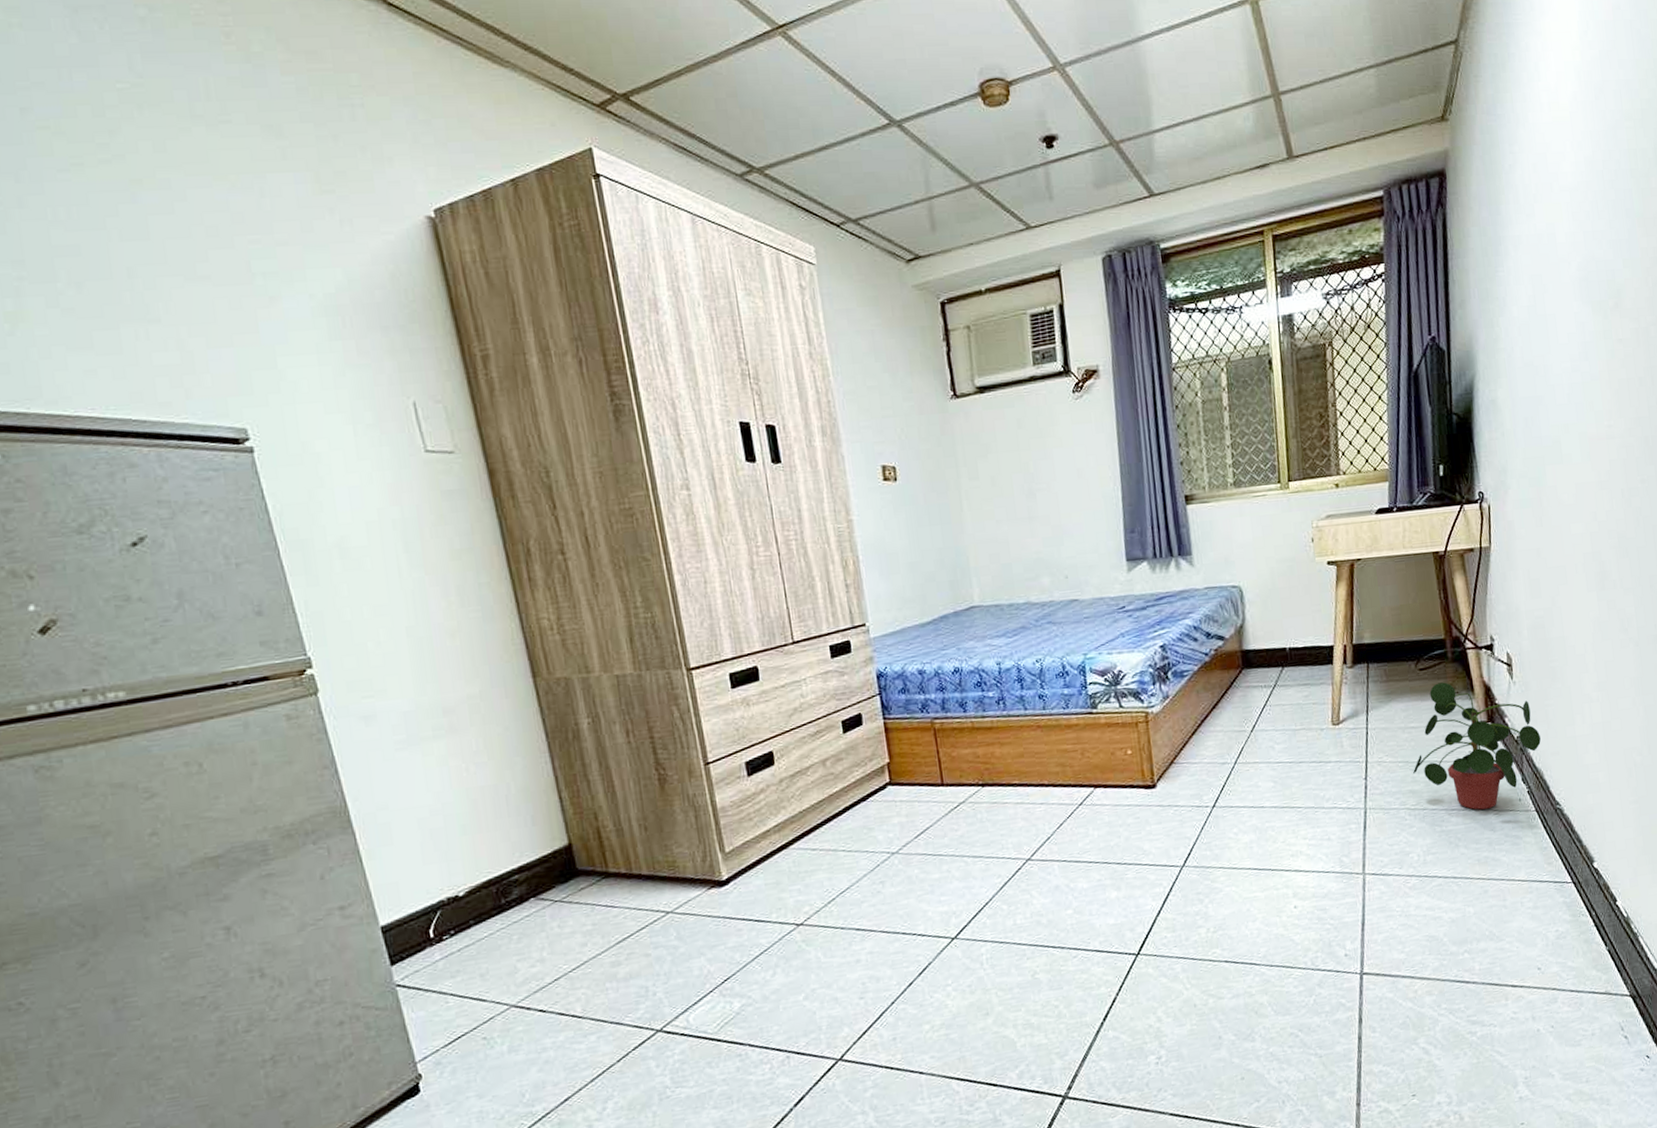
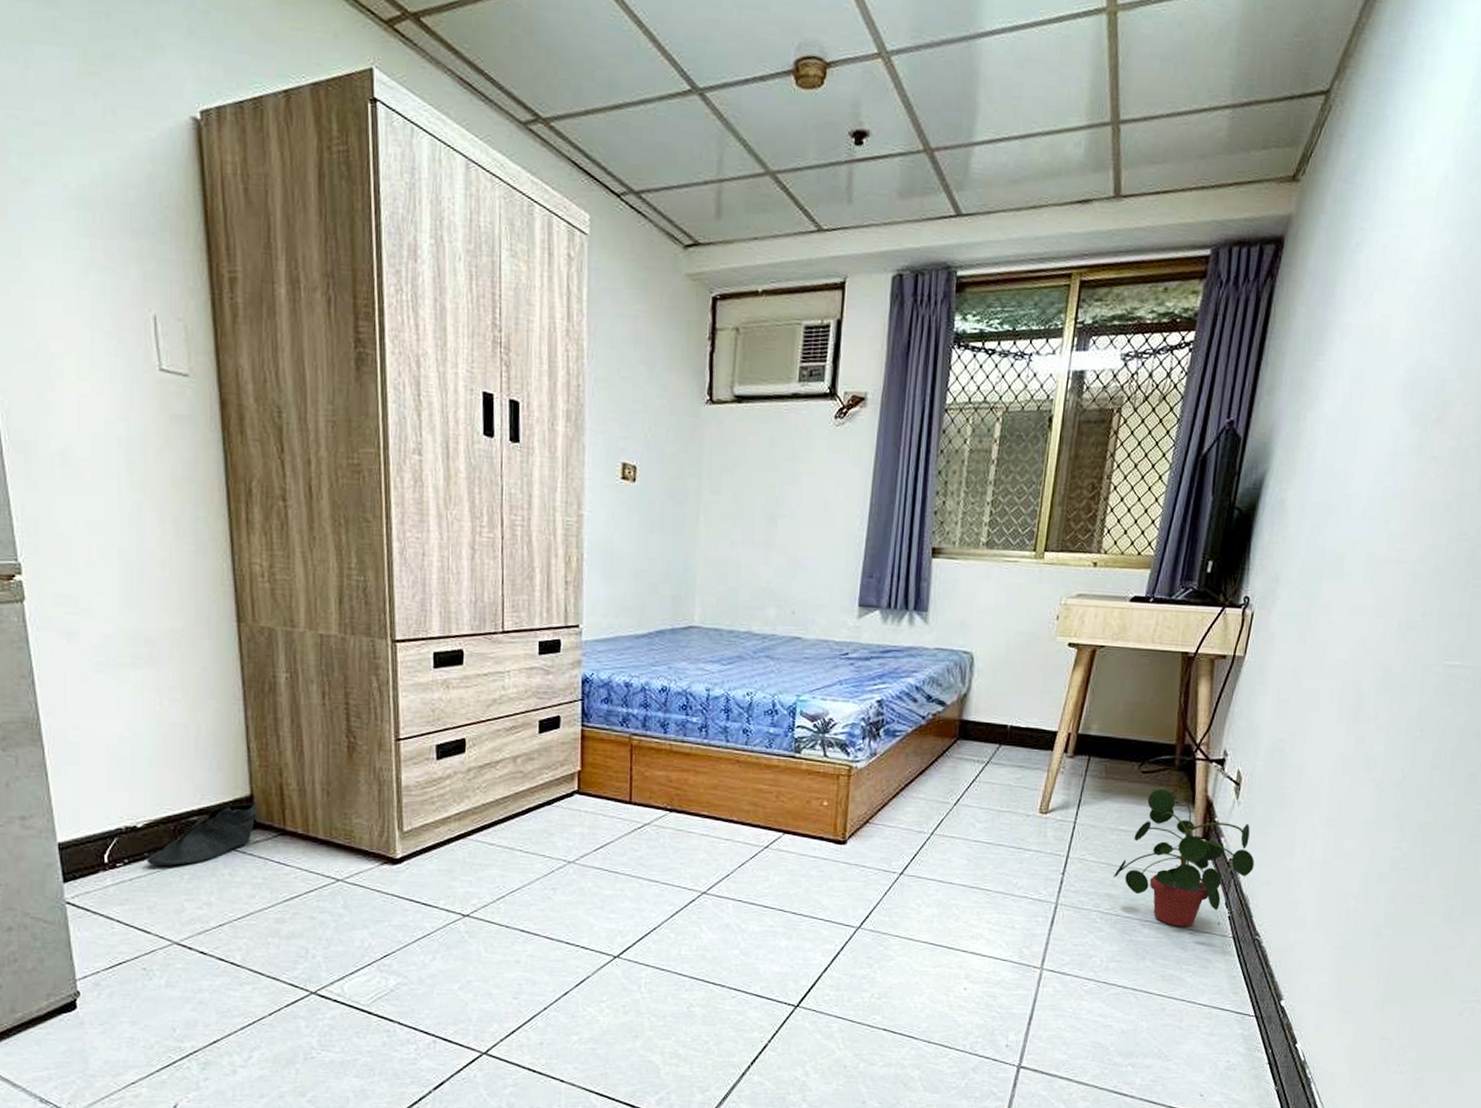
shoe: none [472,851,577,932] -> present [146,802,255,866]

